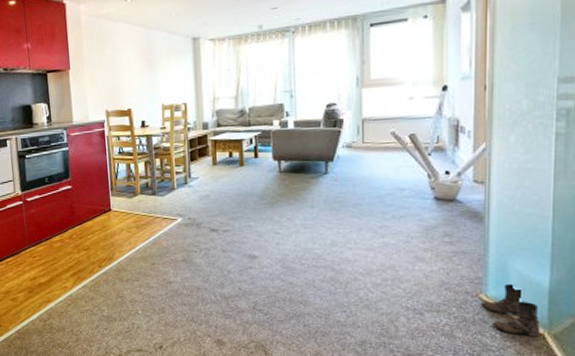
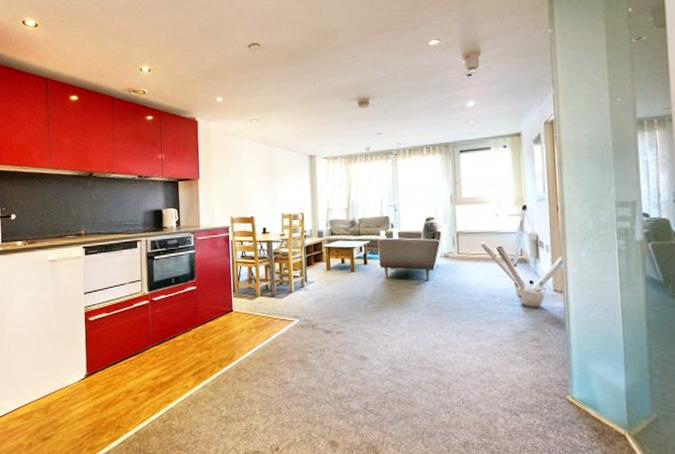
boots: present [481,284,540,337] -> none [569,387,622,438]

